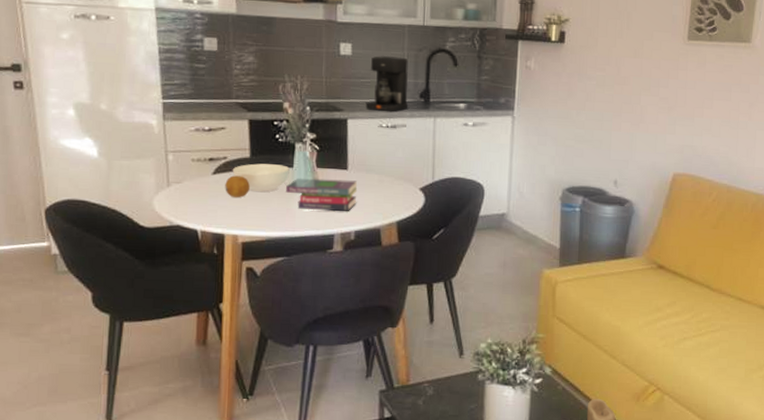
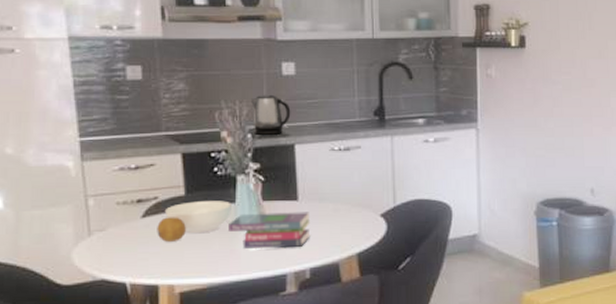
kettle: none [311,71,346,109] -> present [251,94,291,135]
coffee maker: present [365,55,409,112] -> none [314,72,361,134]

